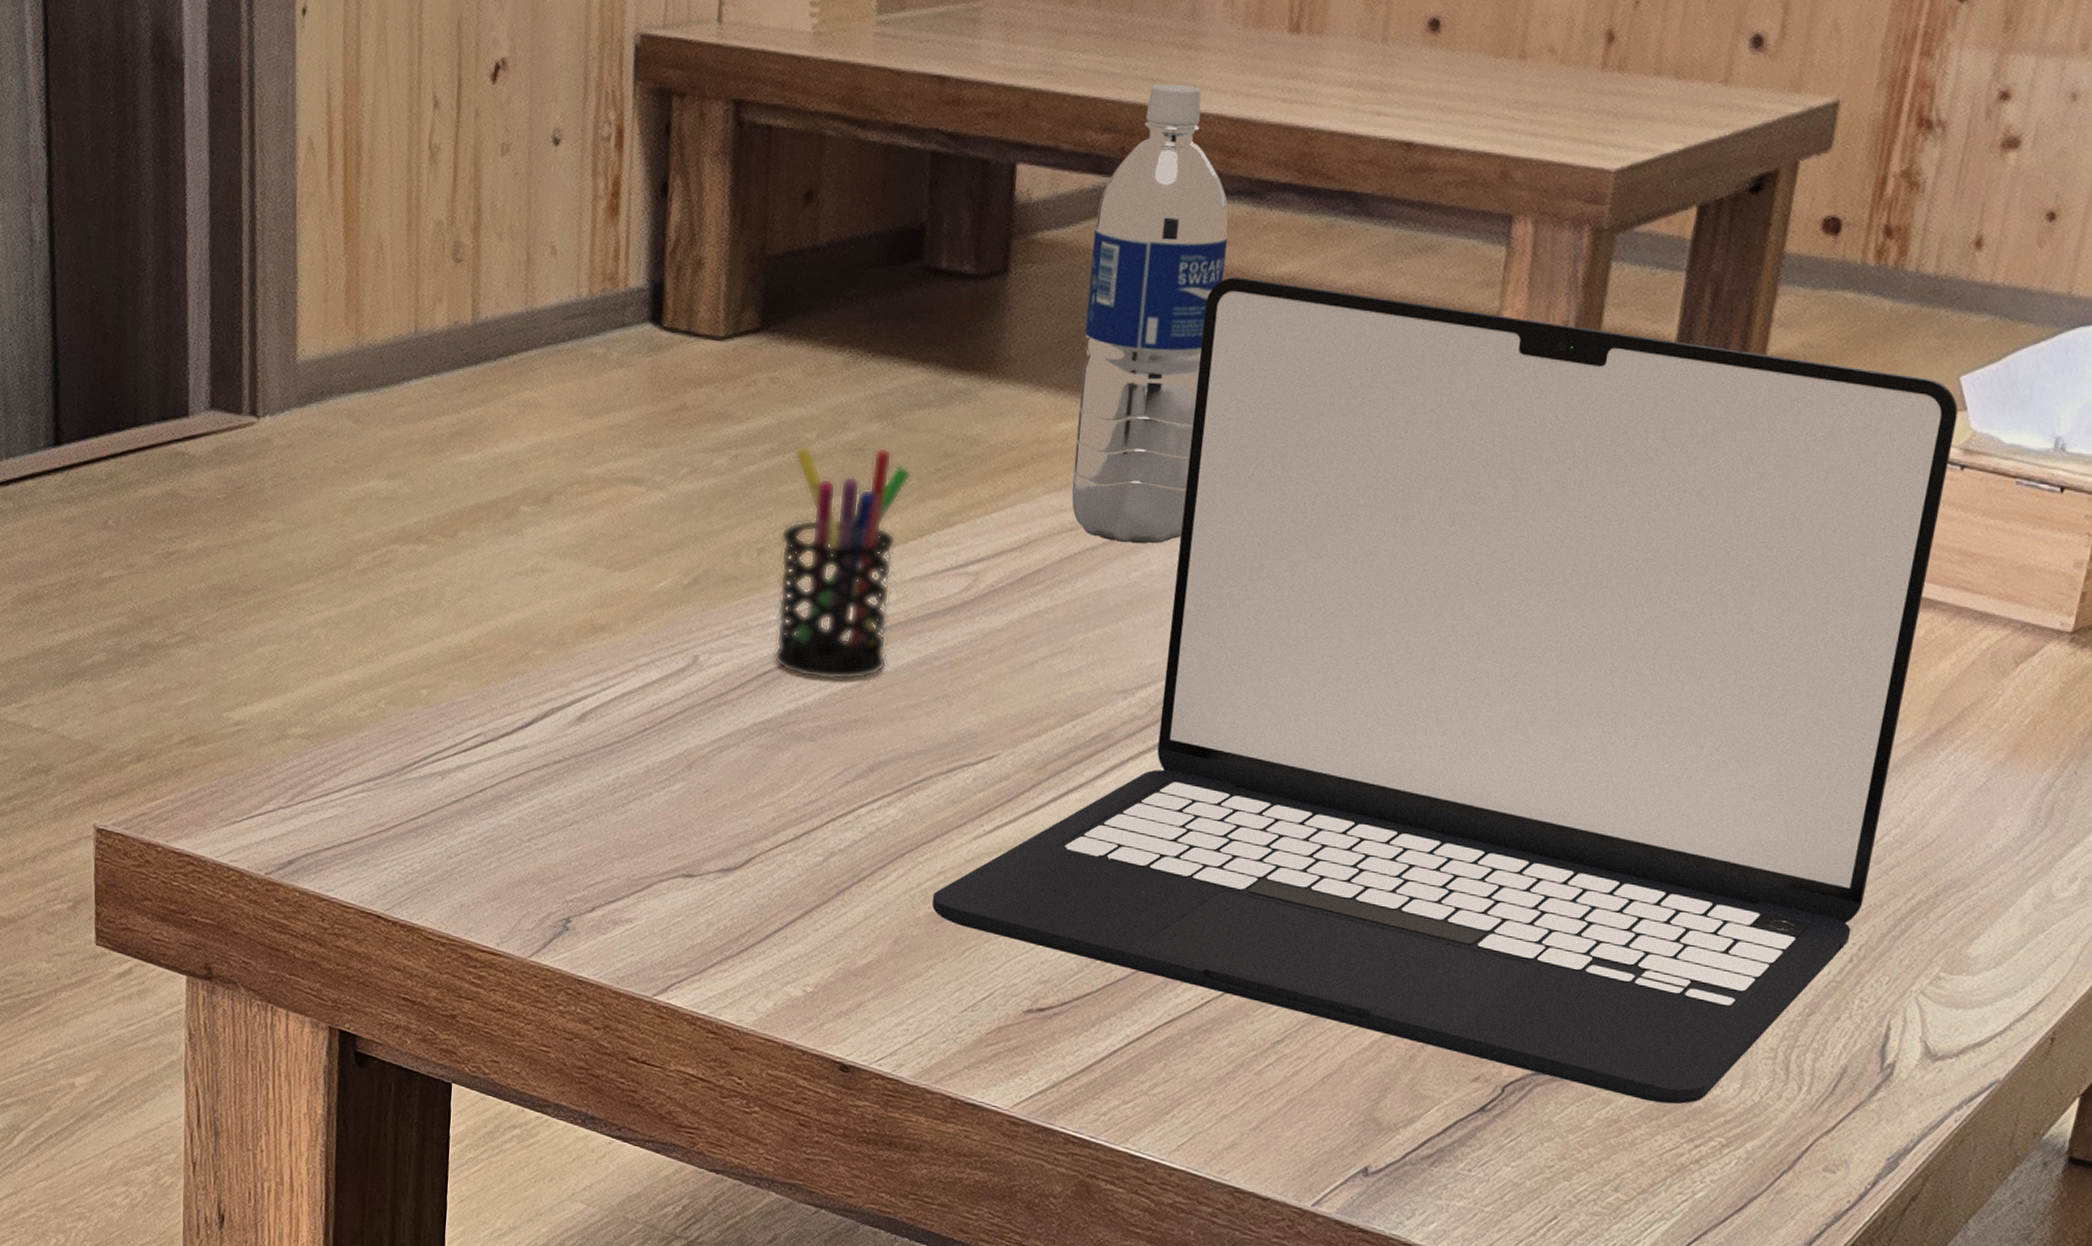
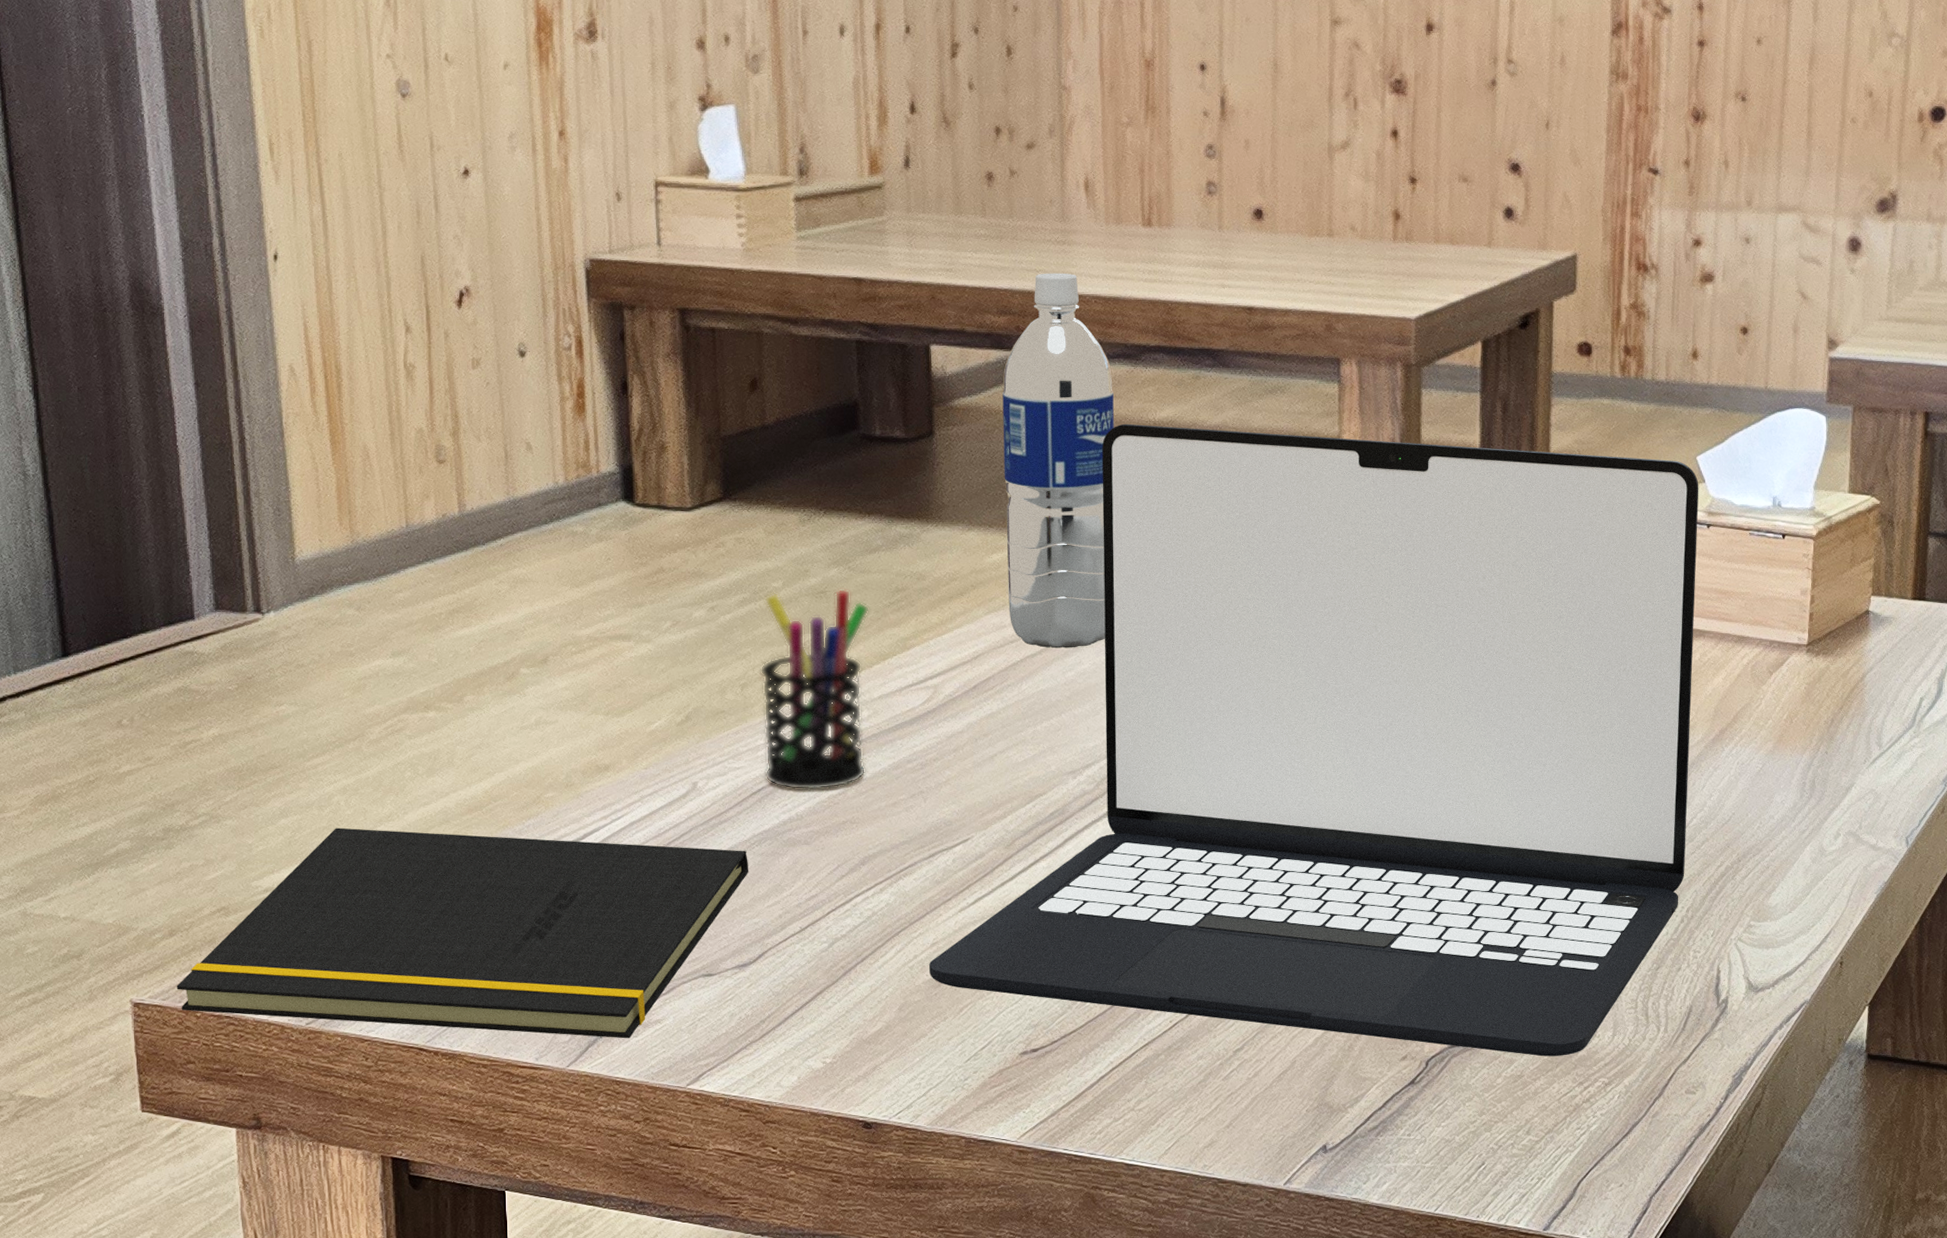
notepad: none [139,663,746,936] -> present [176,827,749,1039]

